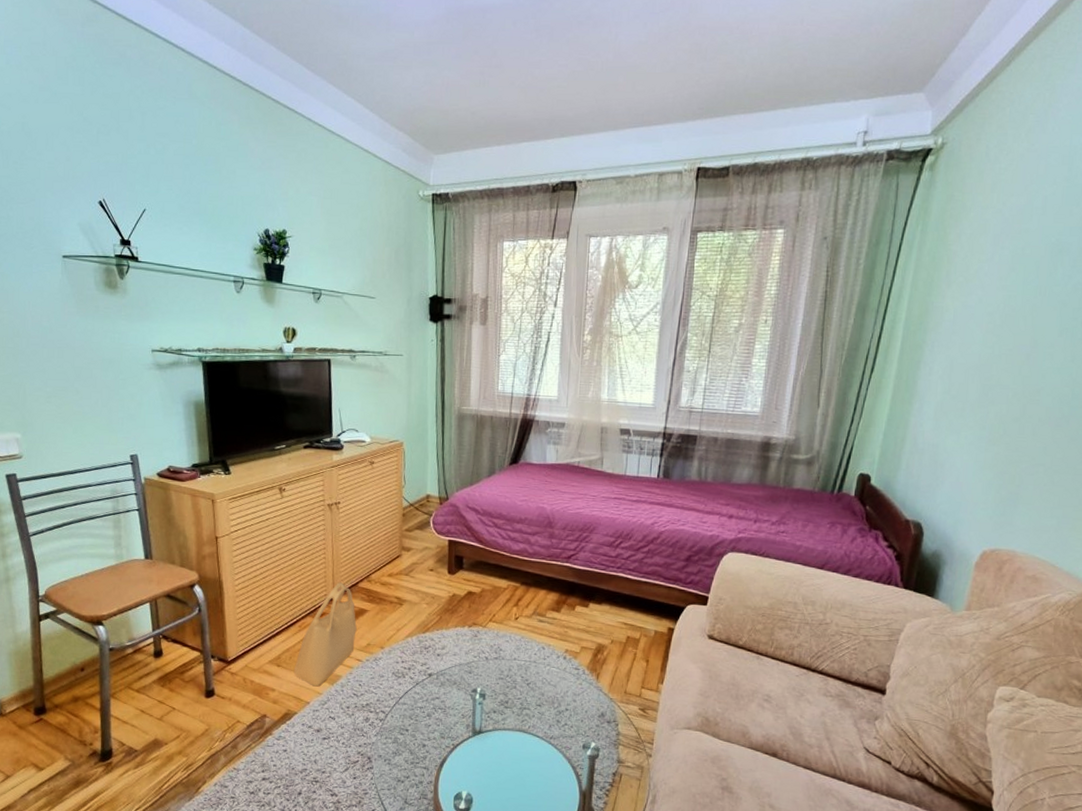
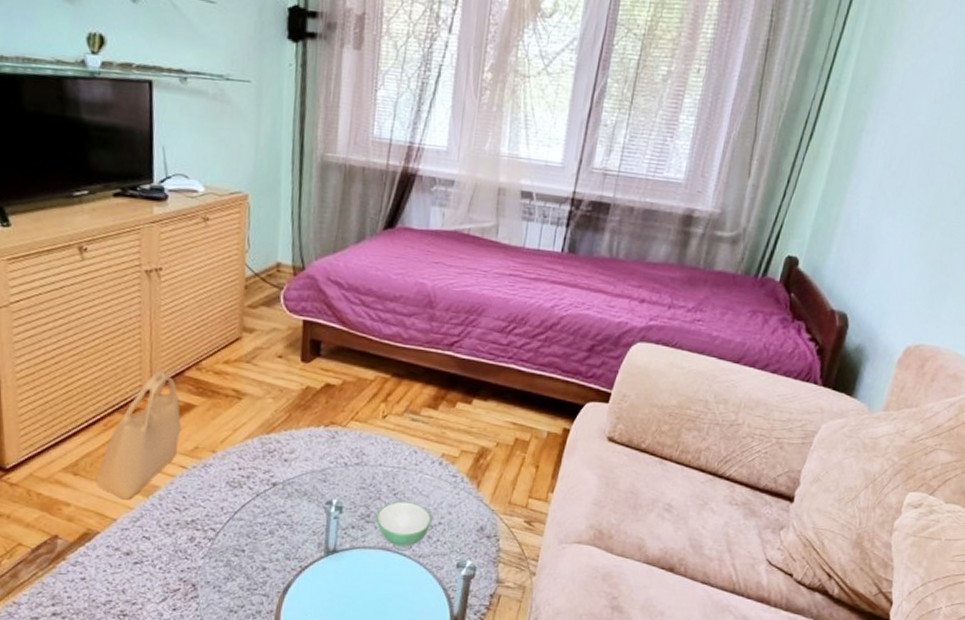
bowl: none [513,690,560,733] -> present [376,501,432,551]

